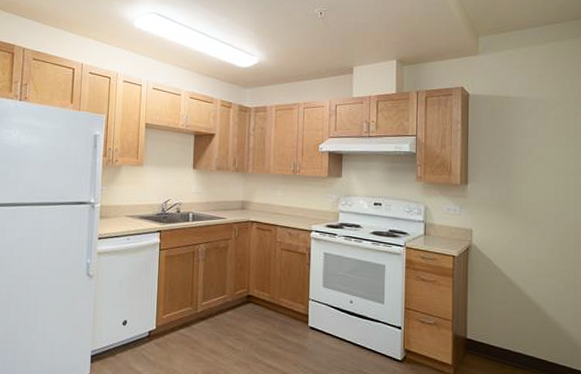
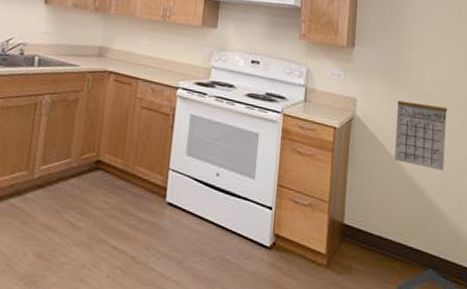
calendar: none [510,219,560,288] -> present [395,92,448,171]

